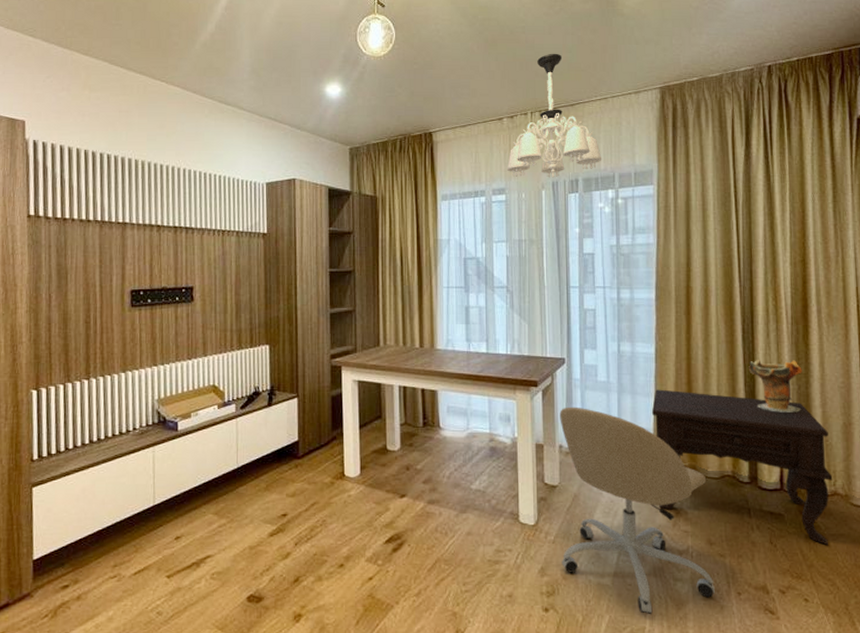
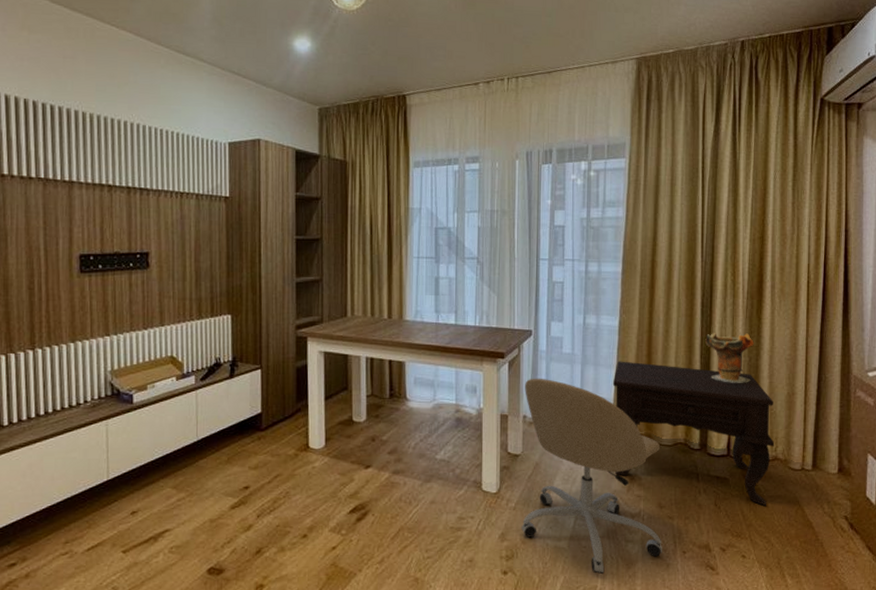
chandelier: present [506,53,602,178] -> none [481,16,577,148]

